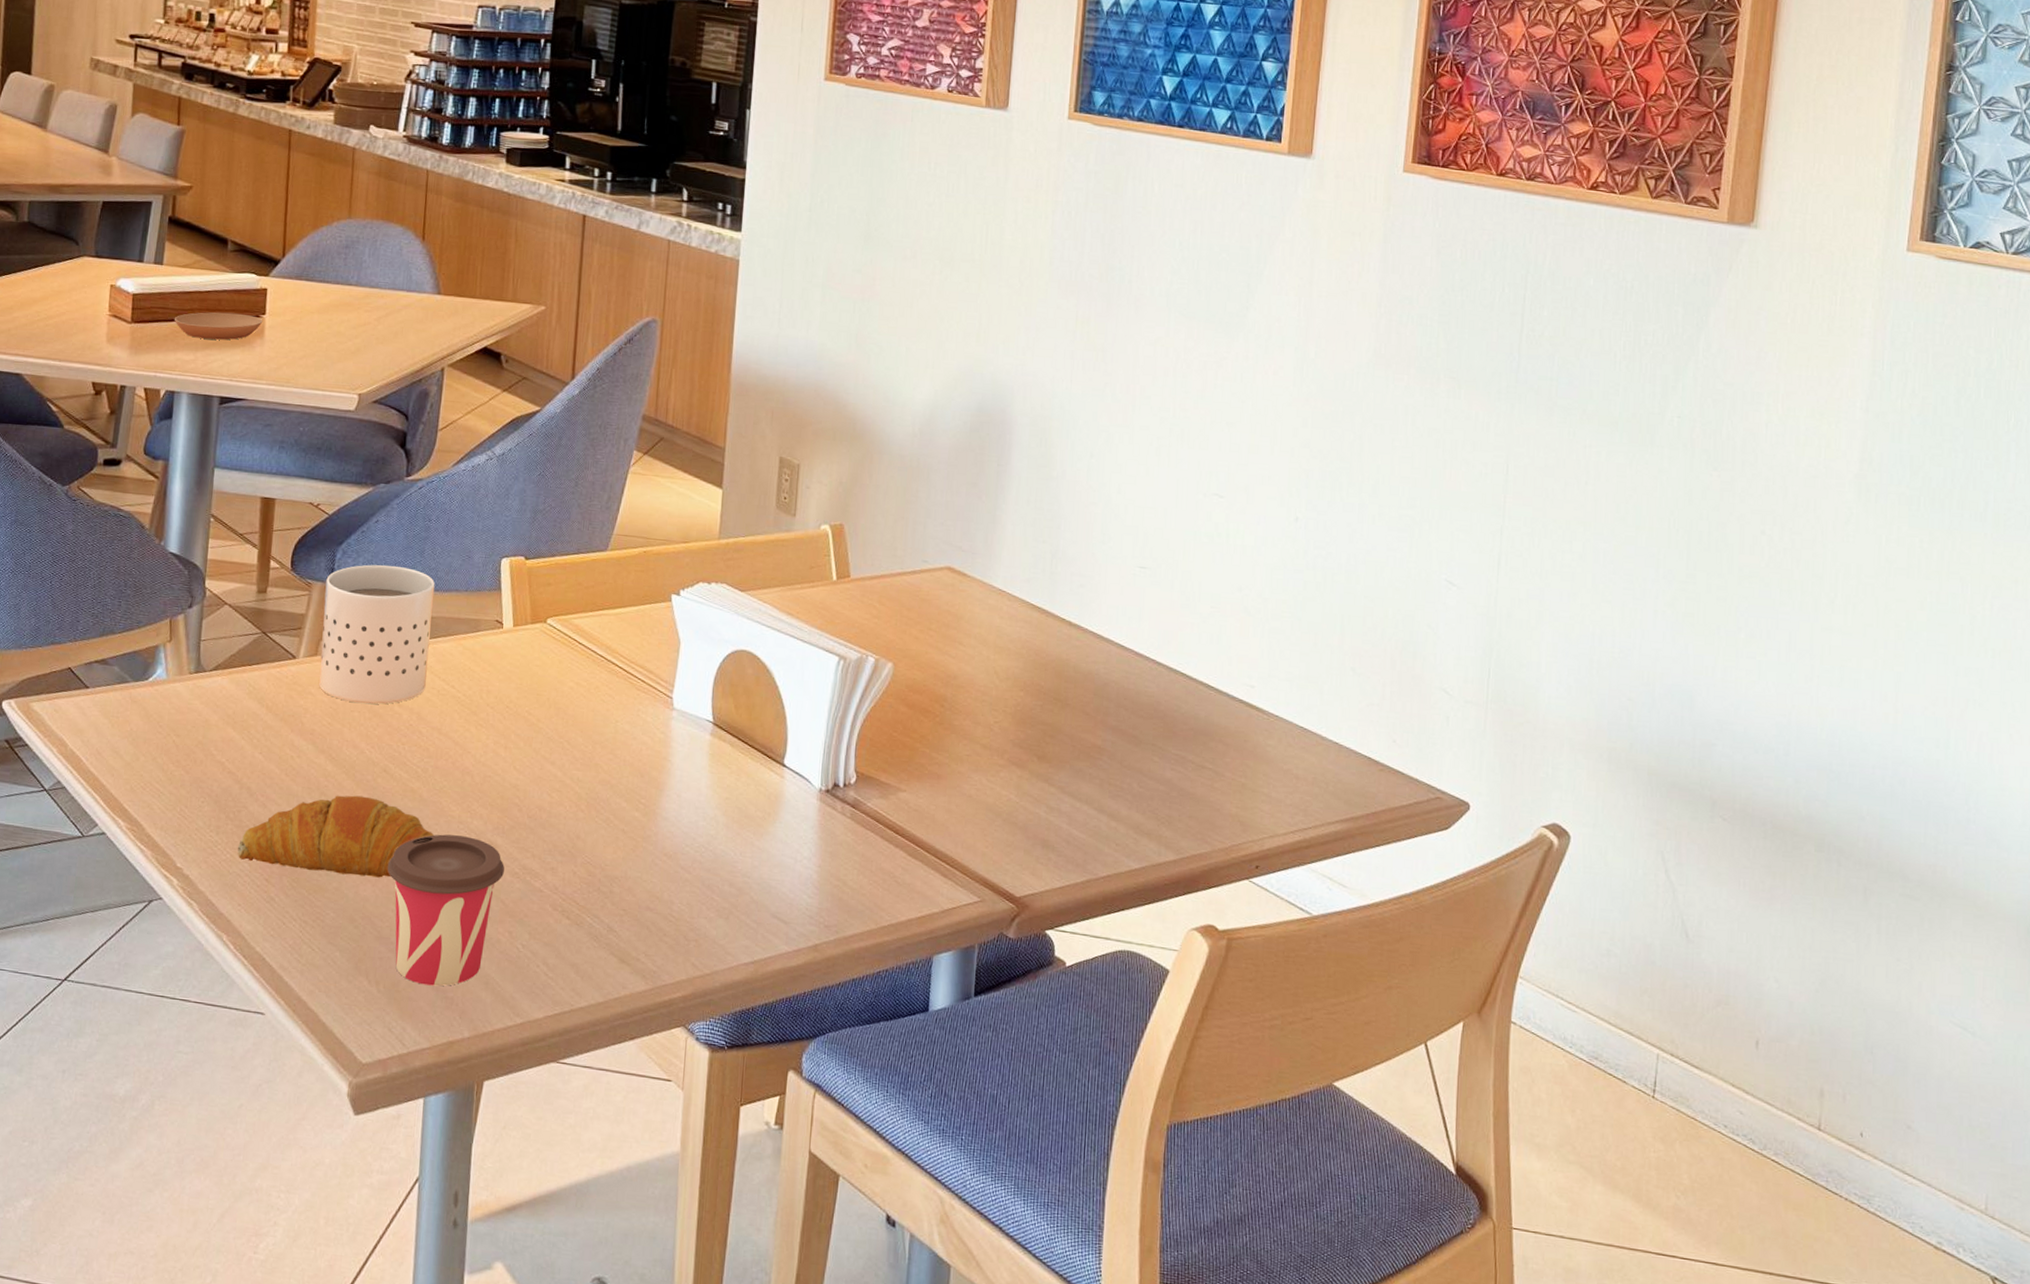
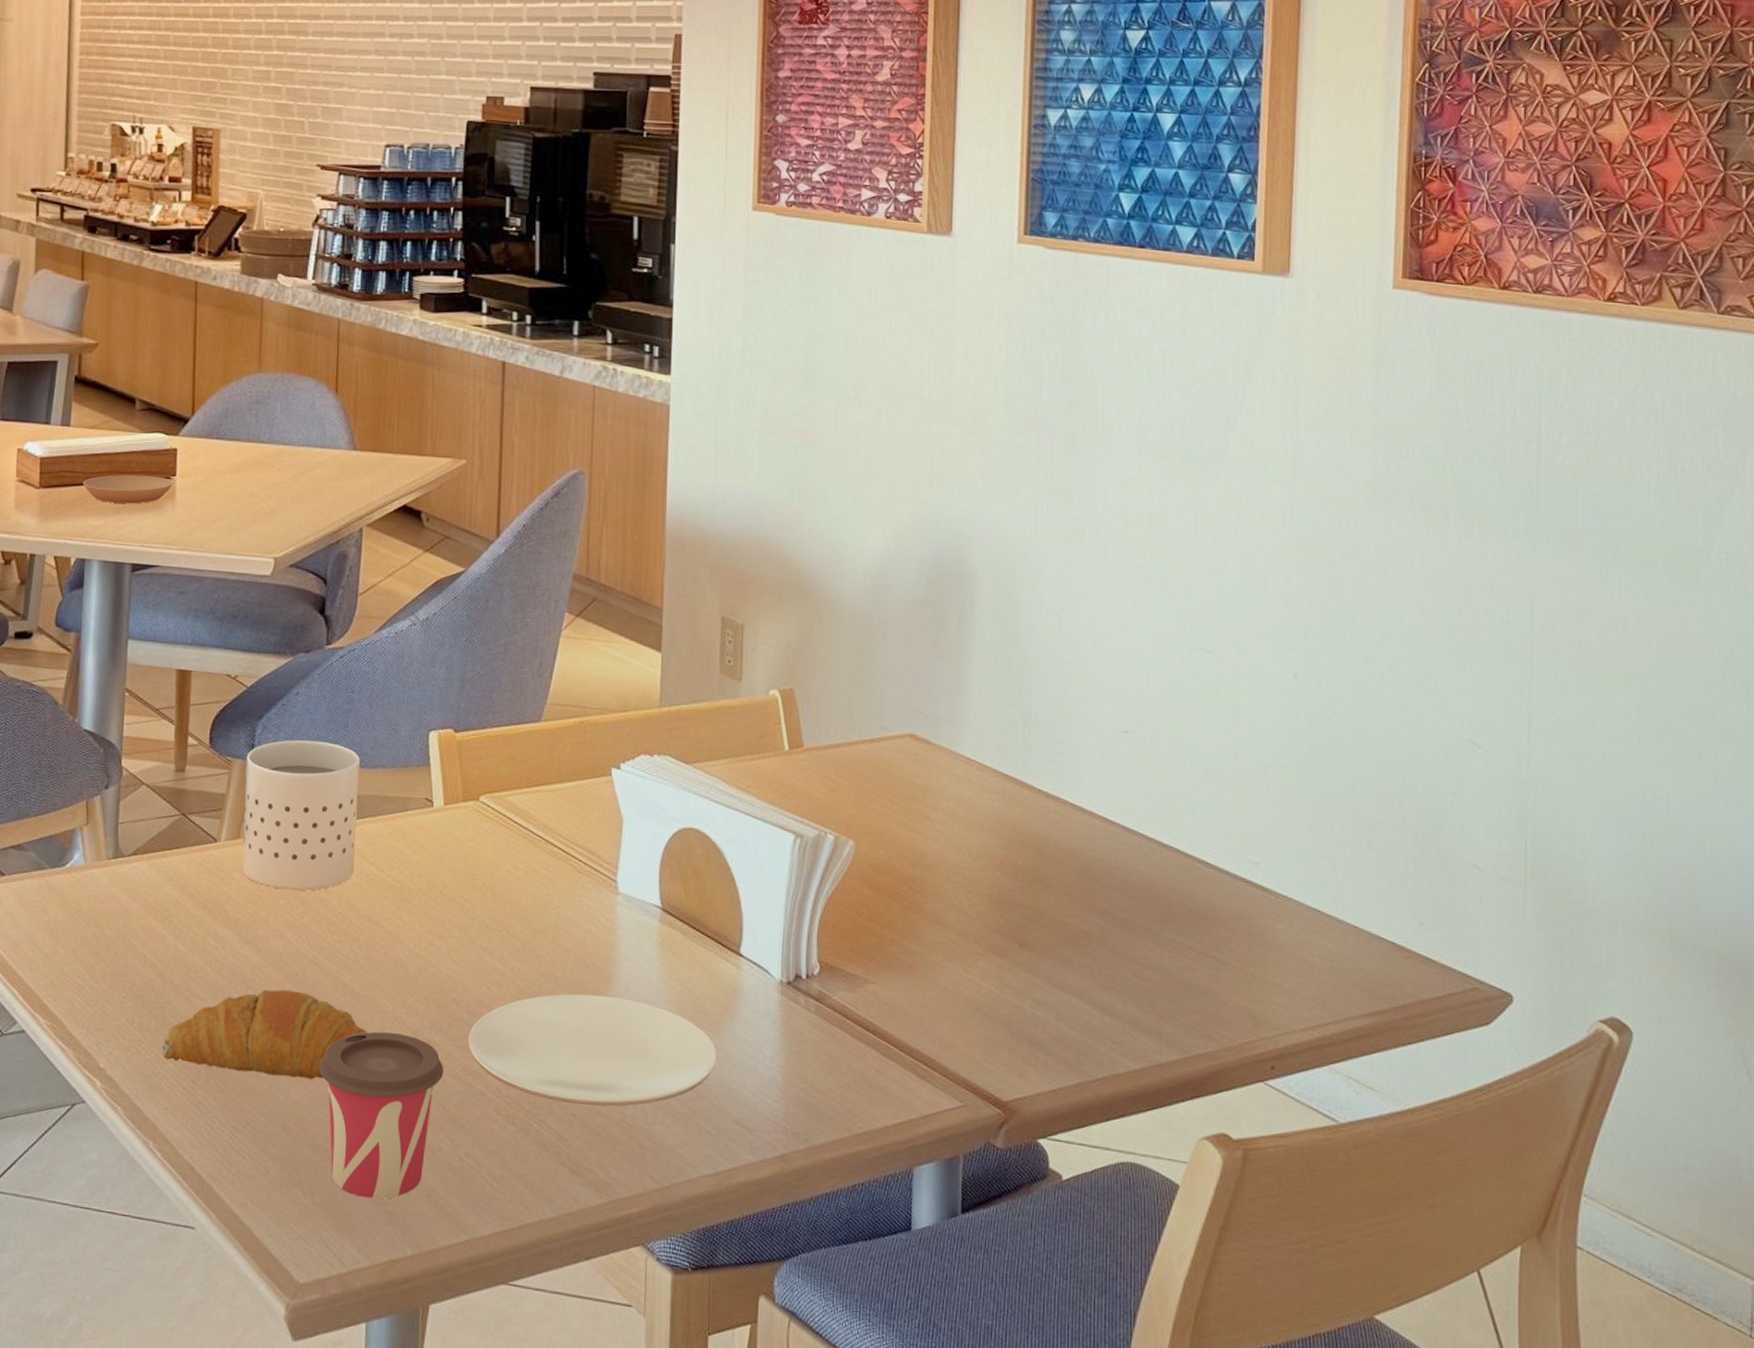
plate: none [528,800,759,903] -> present [468,993,717,1107]

